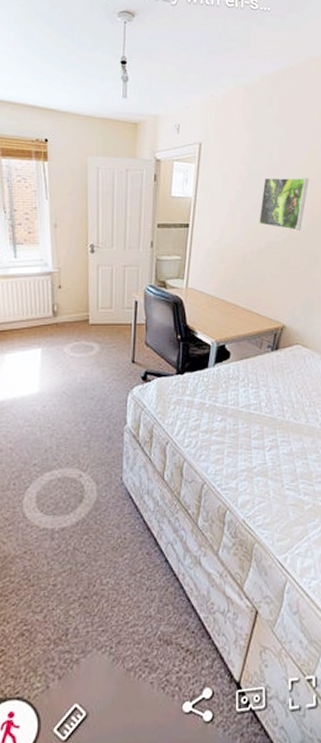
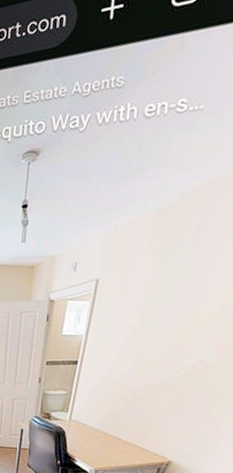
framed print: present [259,177,309,231] -> none [155,307,226,366]

